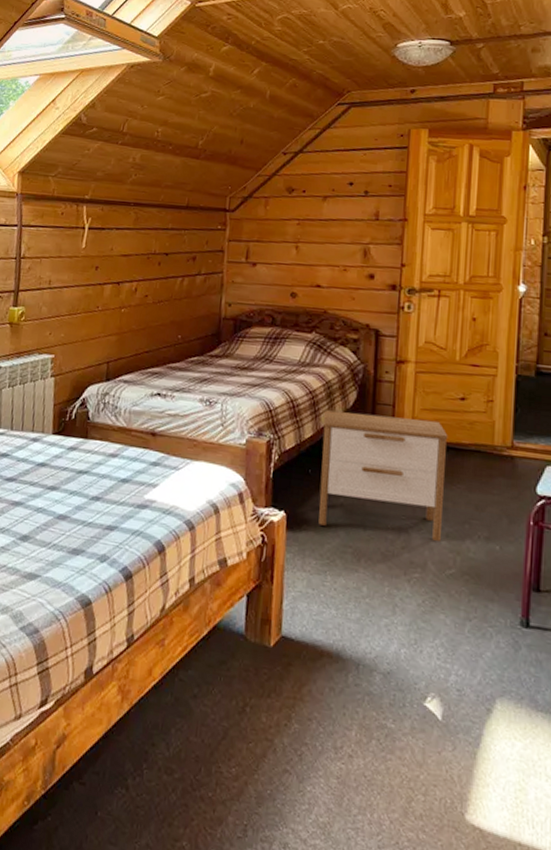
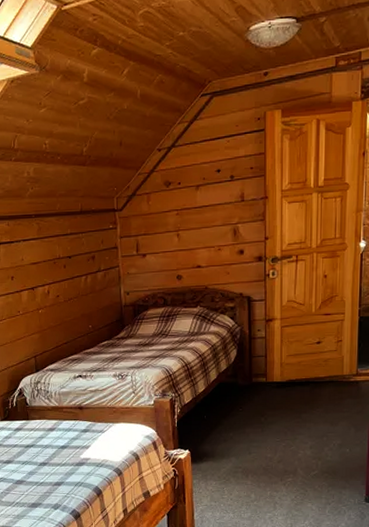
nightstand: present [318,410,448,542] -> none [213,363,309,456]

